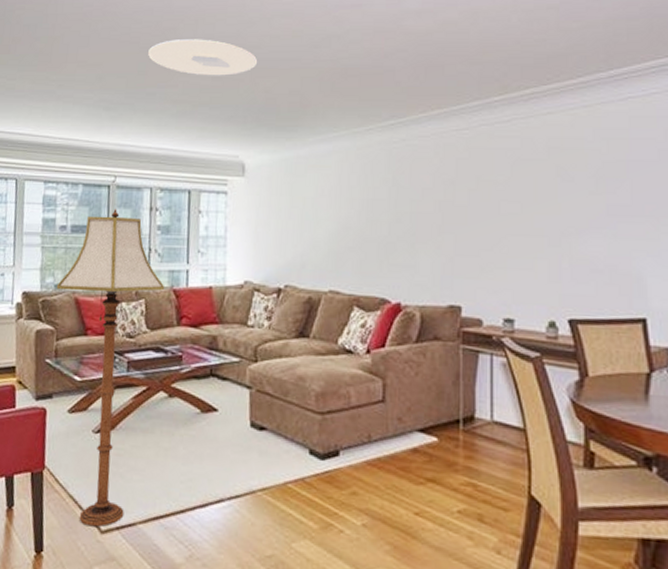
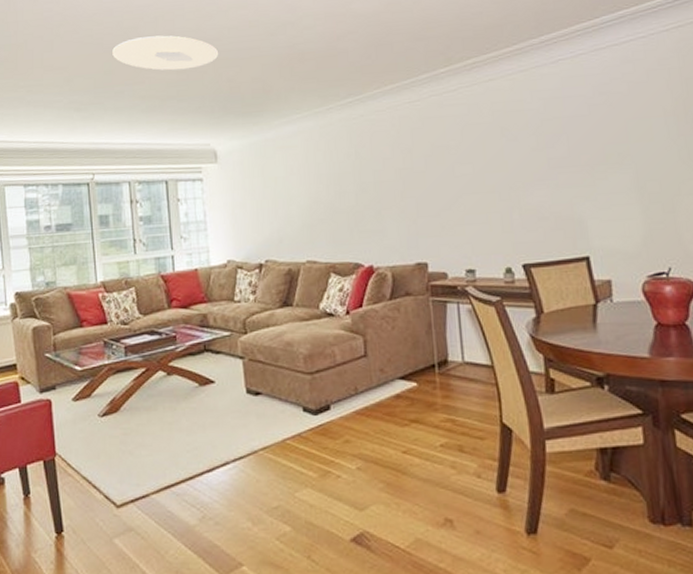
floor lamp: present [56,208,165,527] -> none [47,204,153,503]

